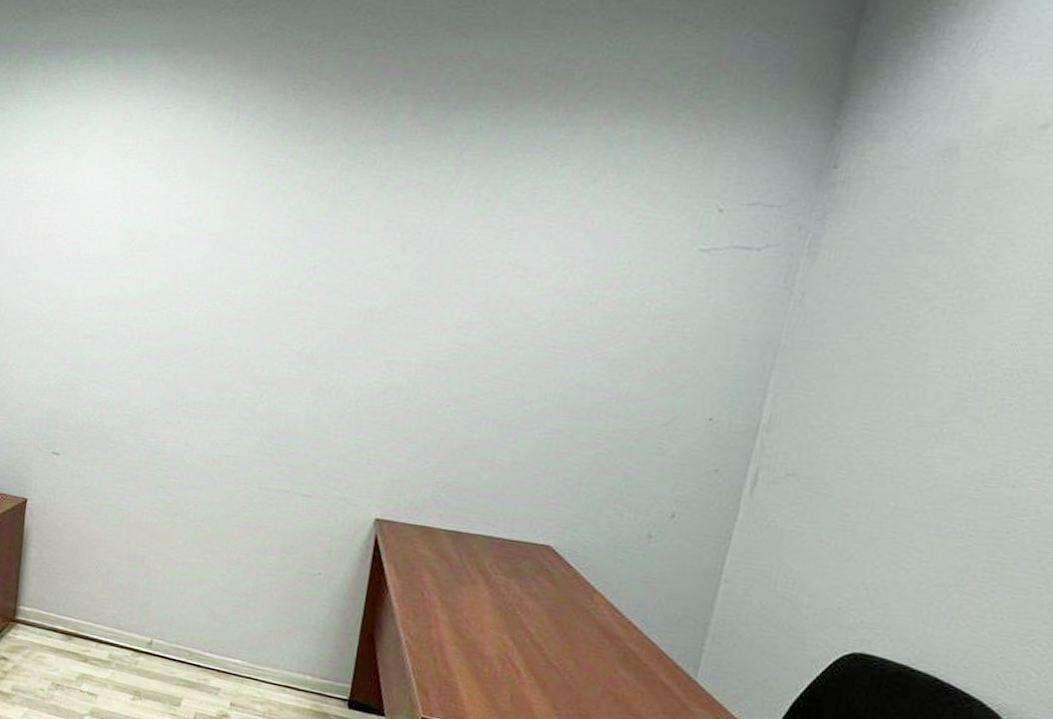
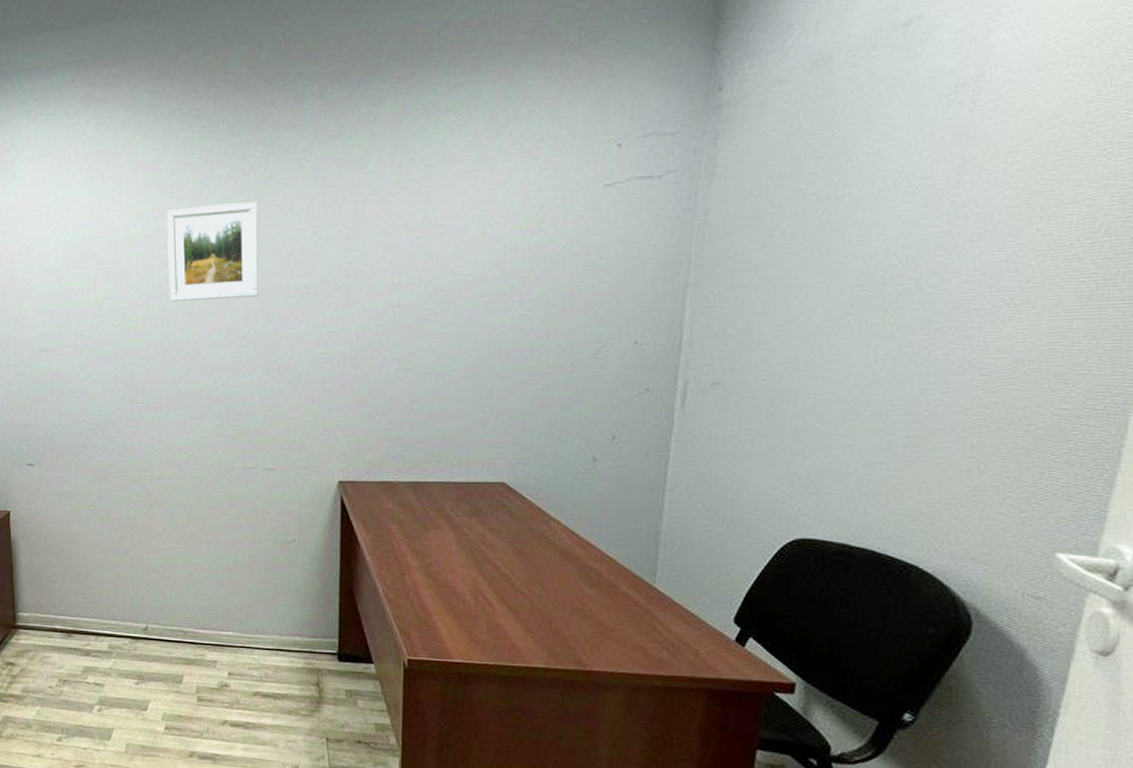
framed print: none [226,210,333,313] -> present [167,202,259,301]

